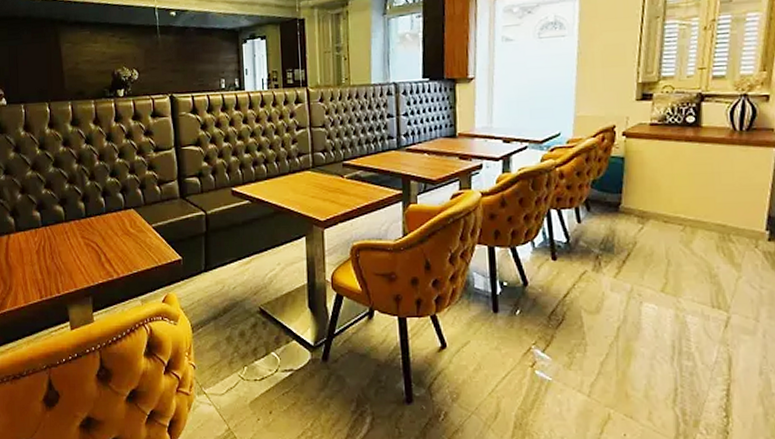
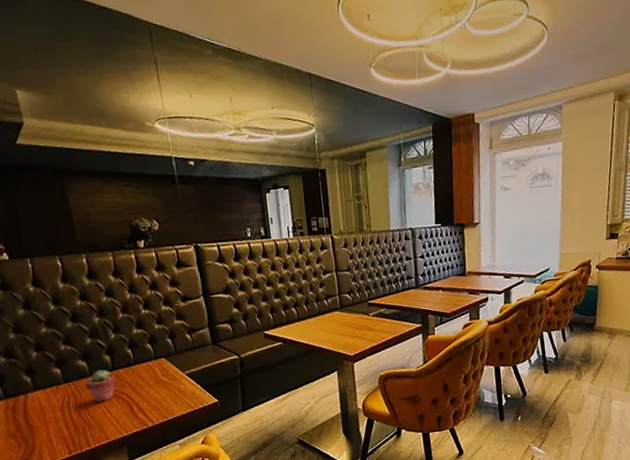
potted succulent: none [60,216,87,249] -> present [84,370,115,402]

